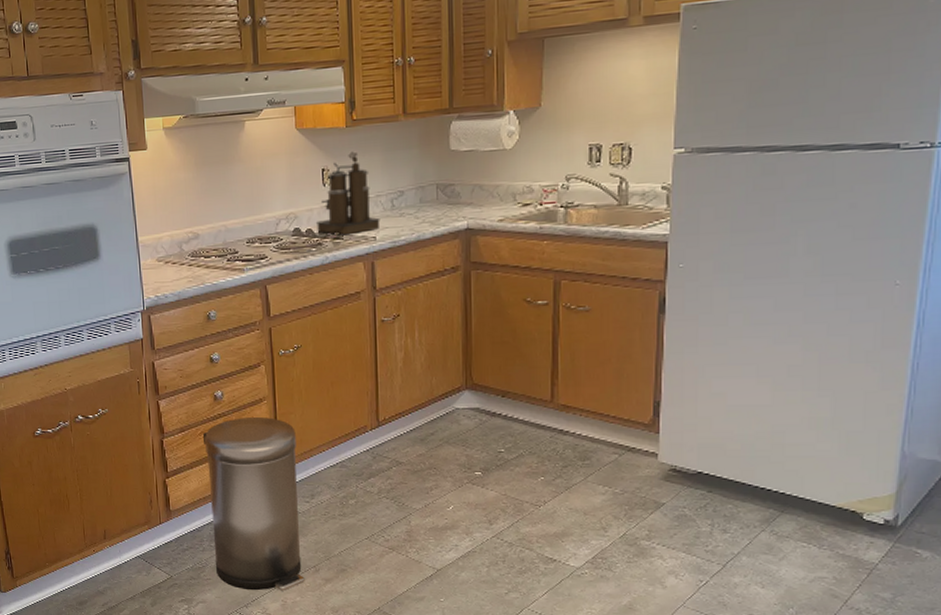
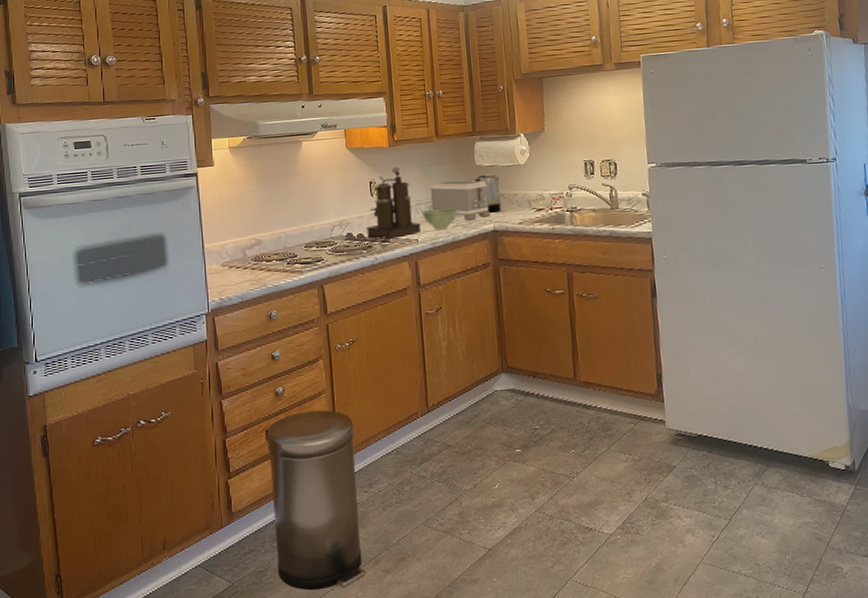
bowl: none [381,201,424,228] -> present [421,208,457,231]
toaster: none [393,167,465,217] -> present [430,180,491,221]
kettle: none [445,160,479,208] -> present [472,173,502,213]

